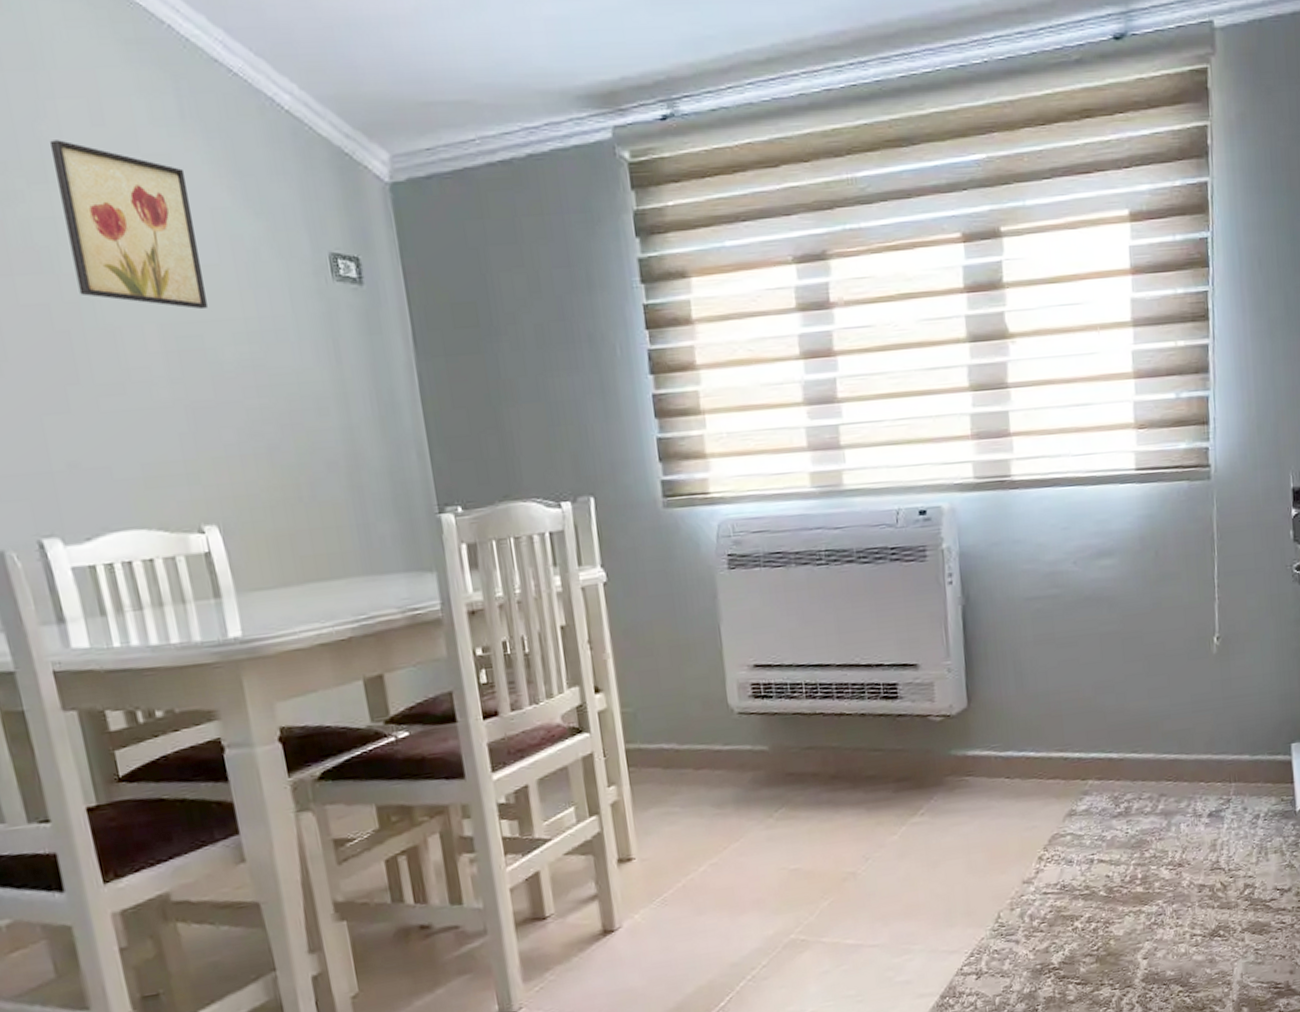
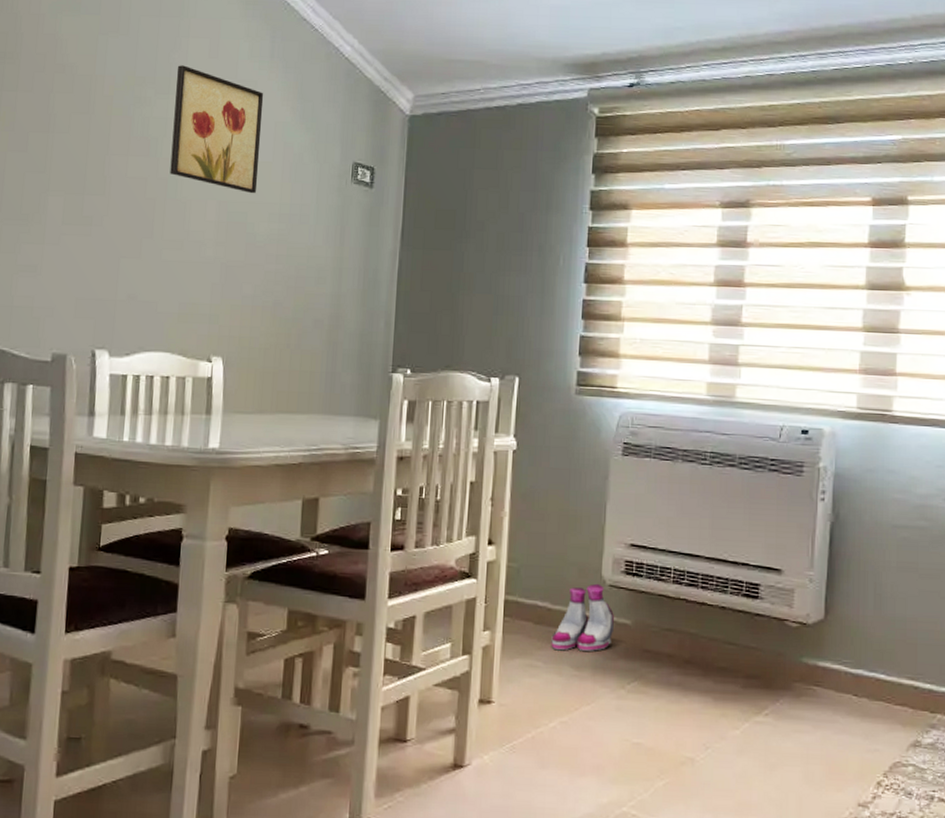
boots: none [684,713,751,792] -> present [551,583,615,651]

